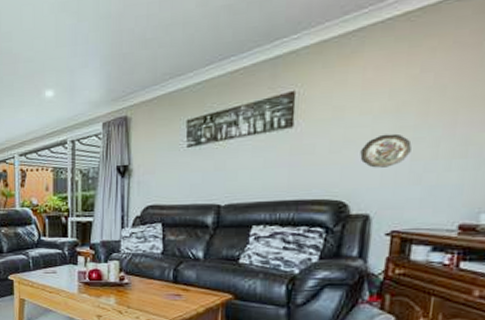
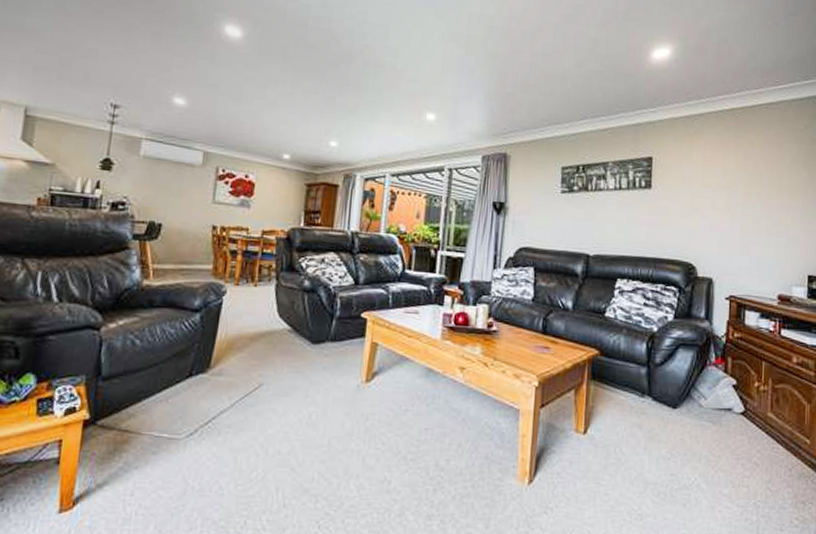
decorative plate: present [360,133,412,168] -> none [704,206,741,237]

